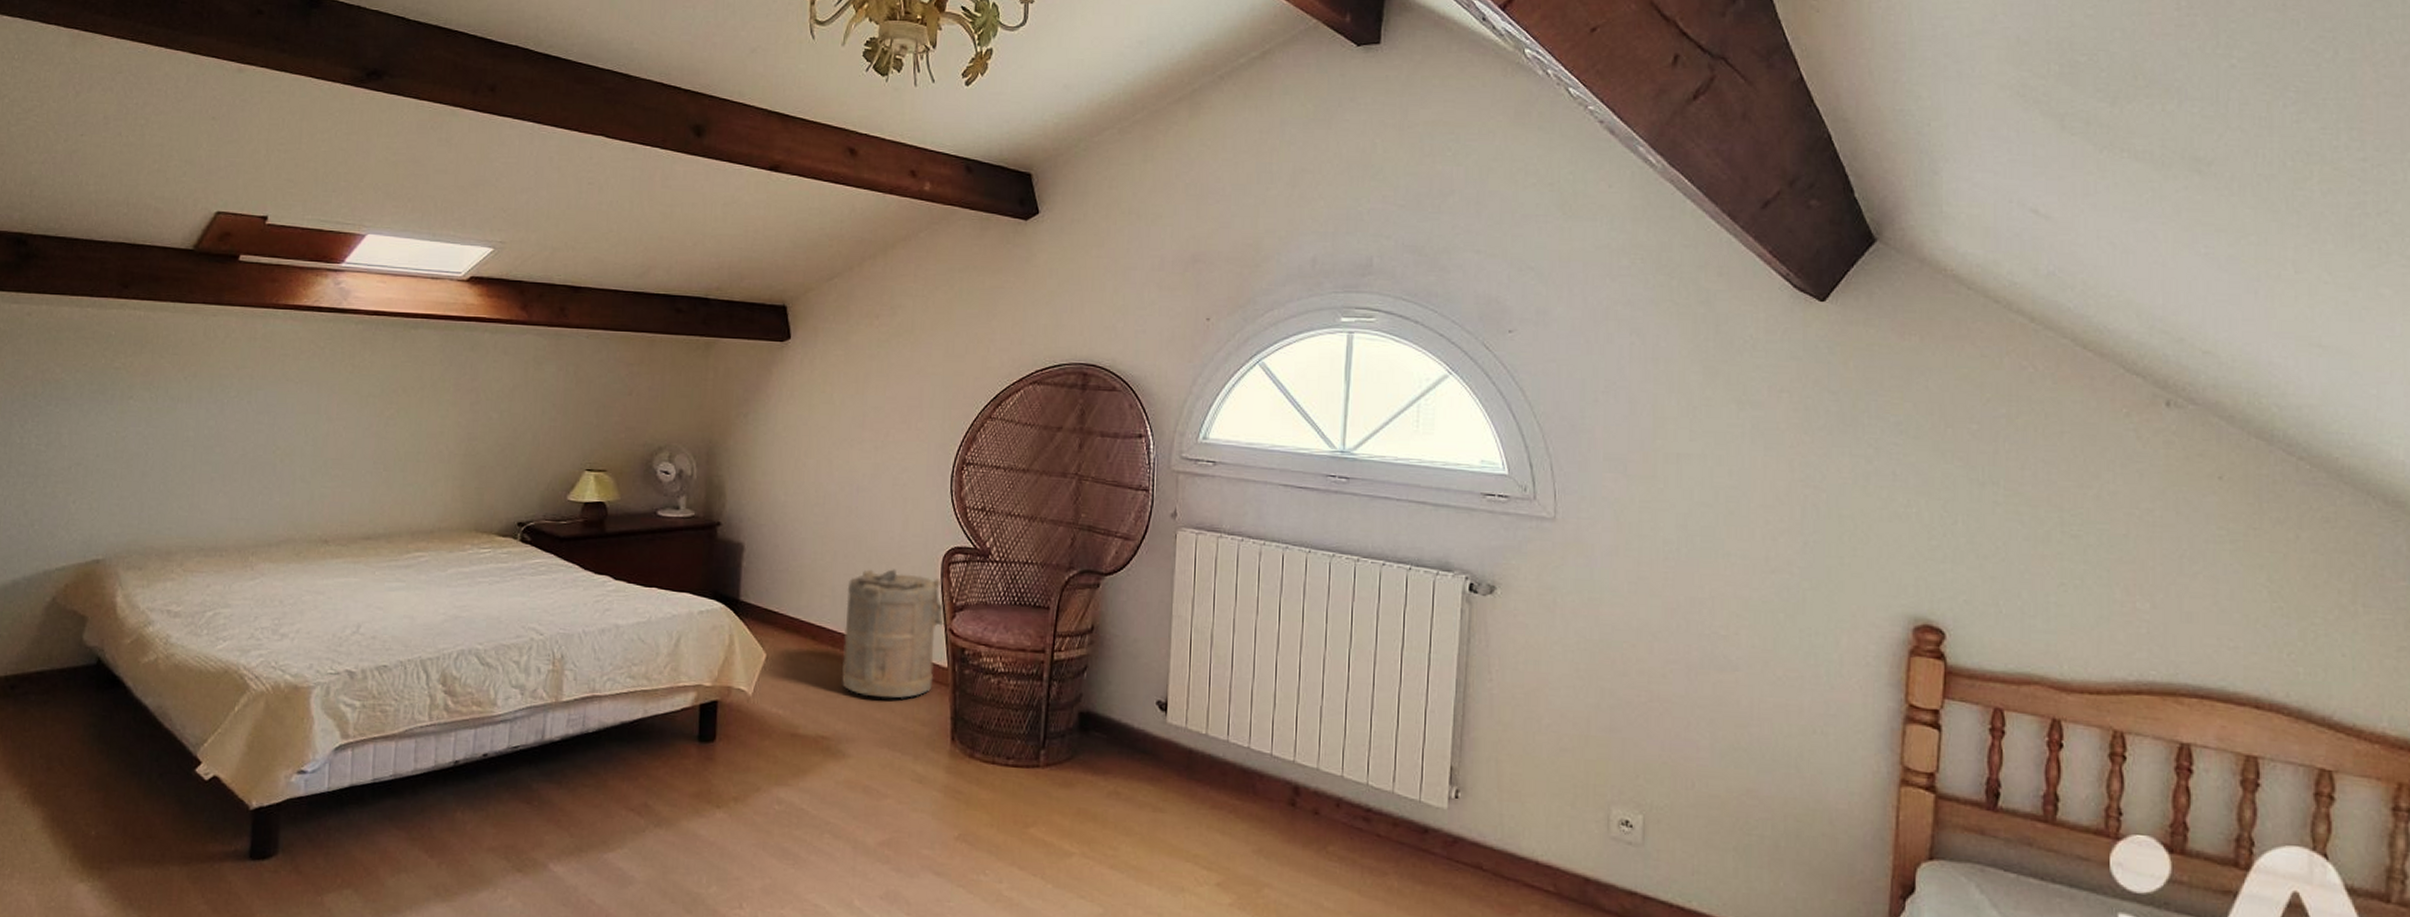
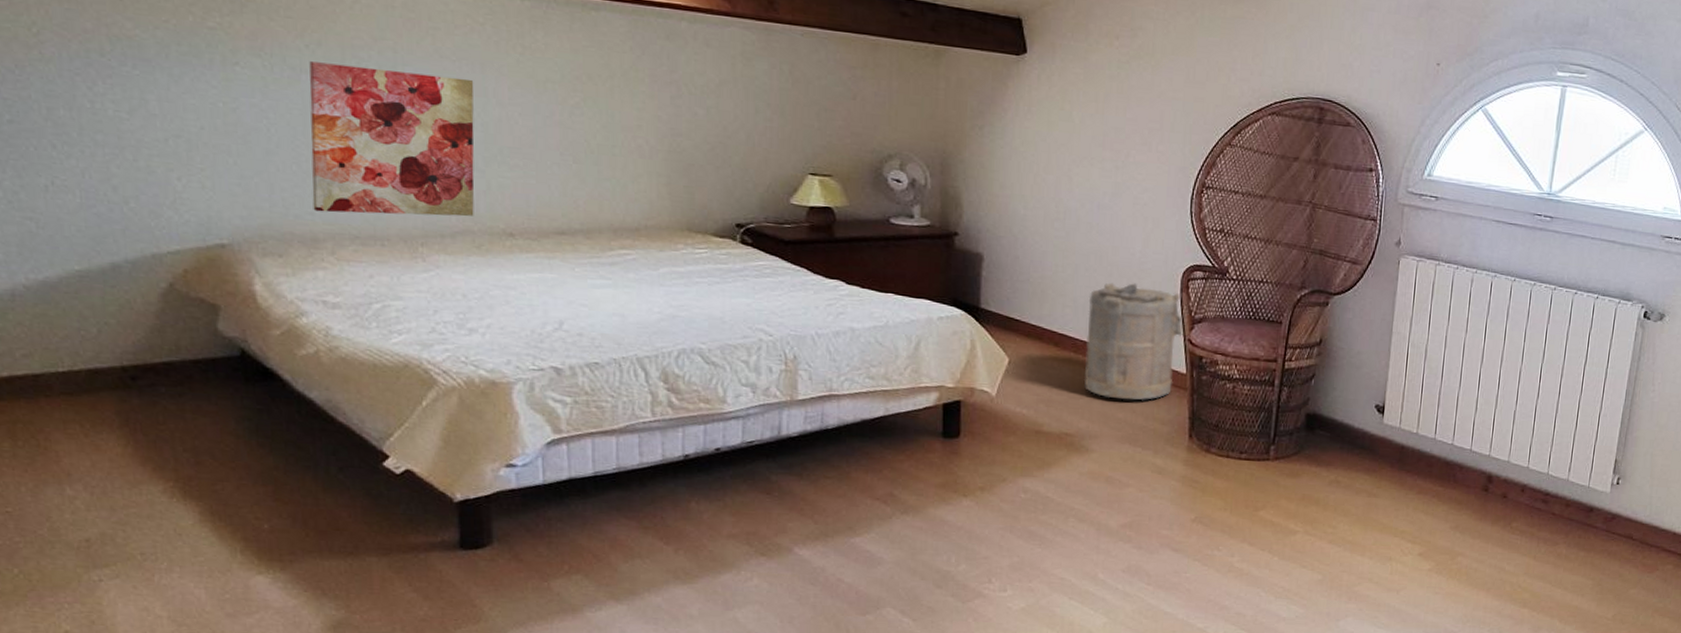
wall art: none [171,391,311,527] -> present [309,61,475,217]

